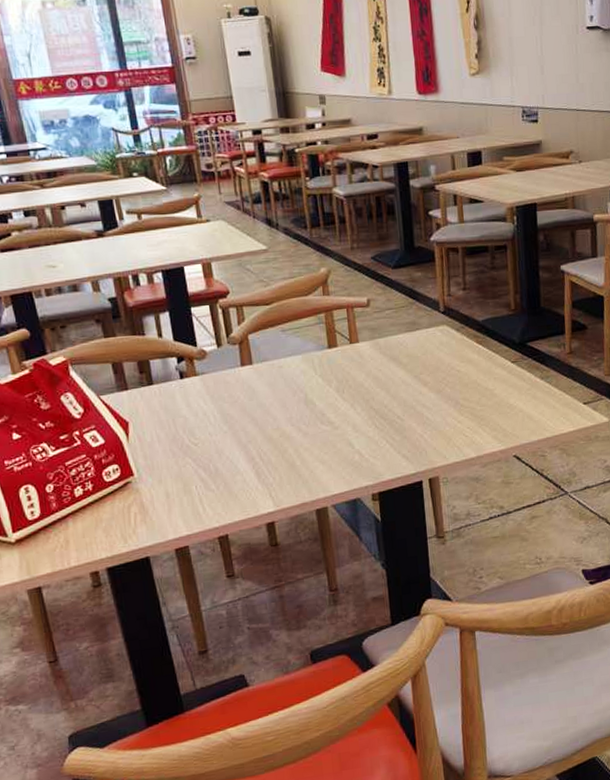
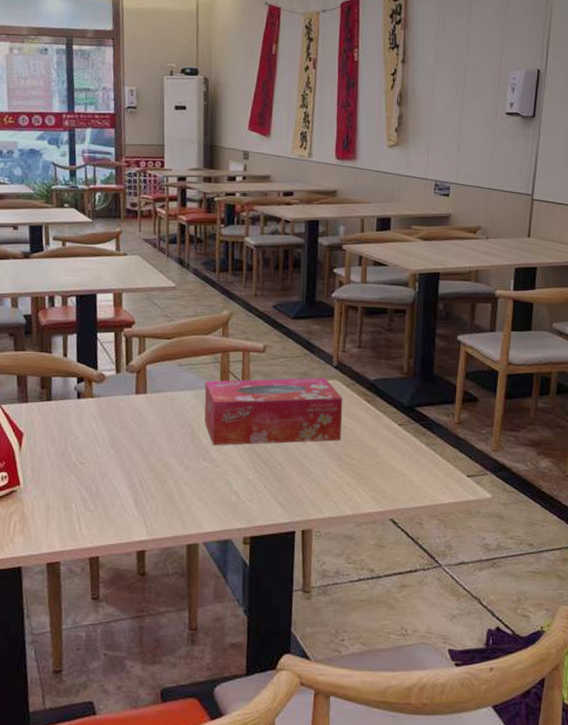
tissue box: none [311,324,457,408] -> present [204,377,343,446]

